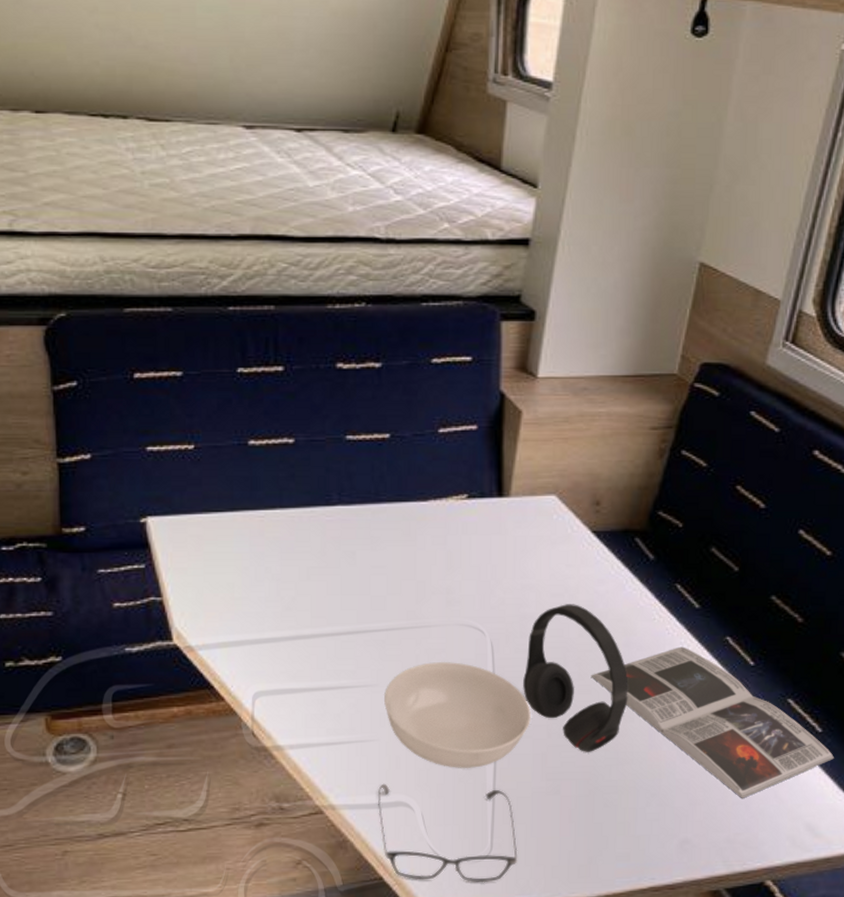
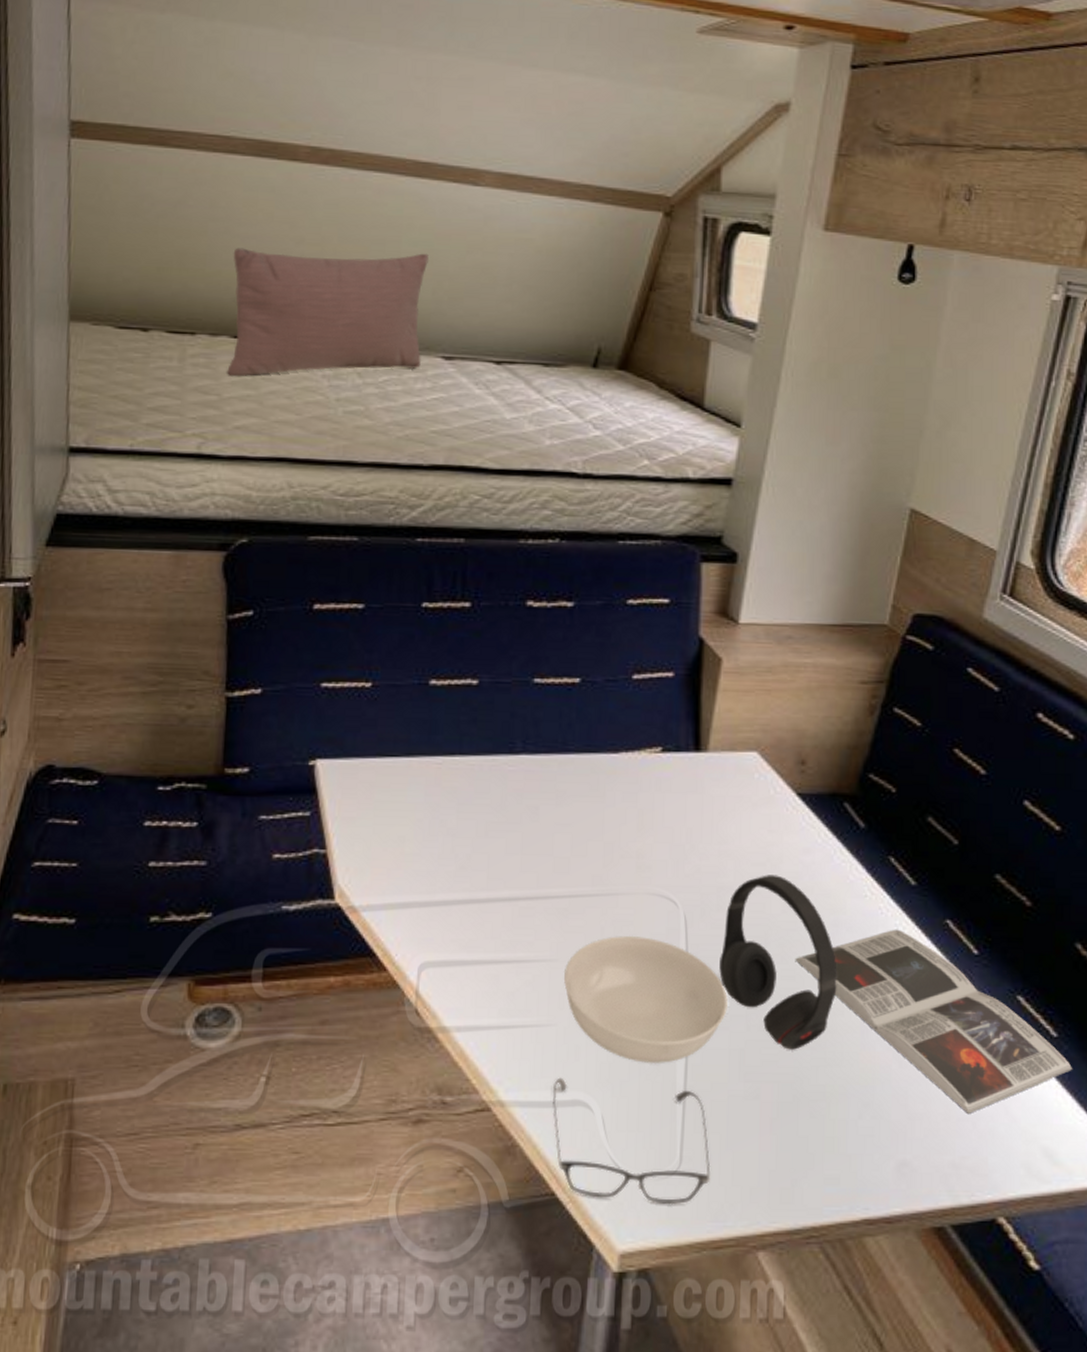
pillow: none [27,18,224,153] -> present [227,247,429,377]

